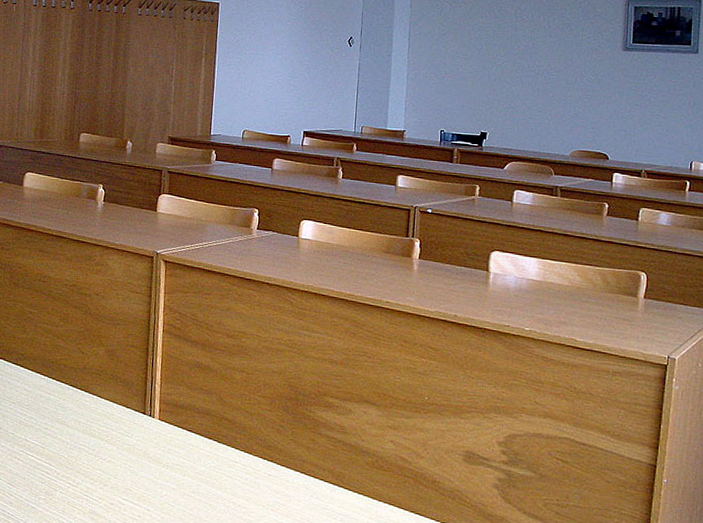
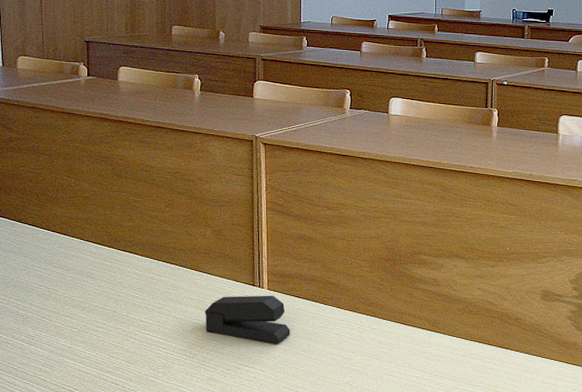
stapler: none [91,423,180,481] -> present [205,295,290,343]

